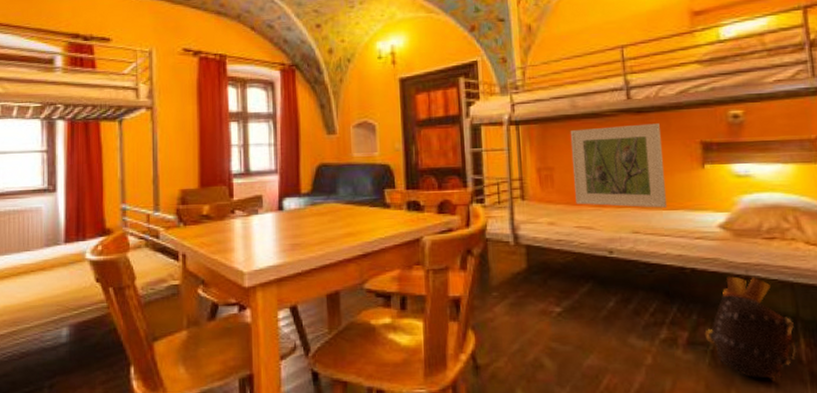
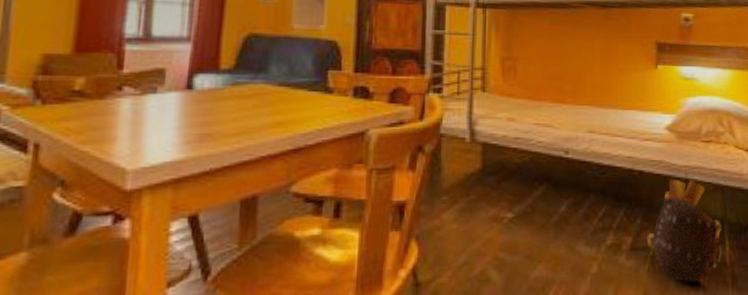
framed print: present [570,123,668,208] -> none [536,18,623,107]

